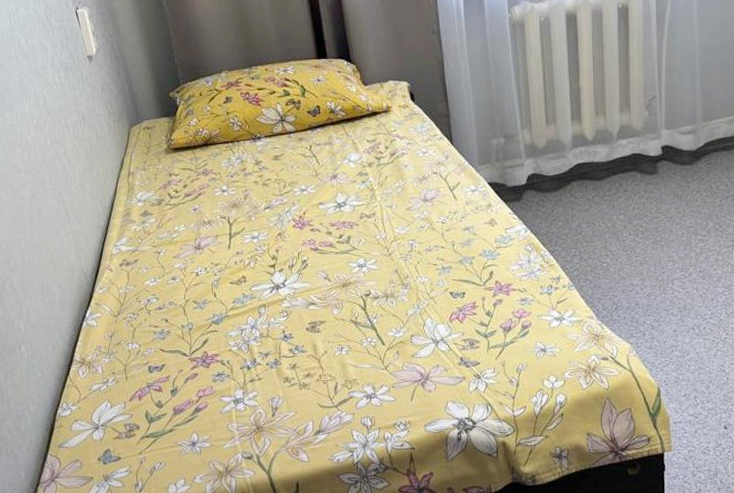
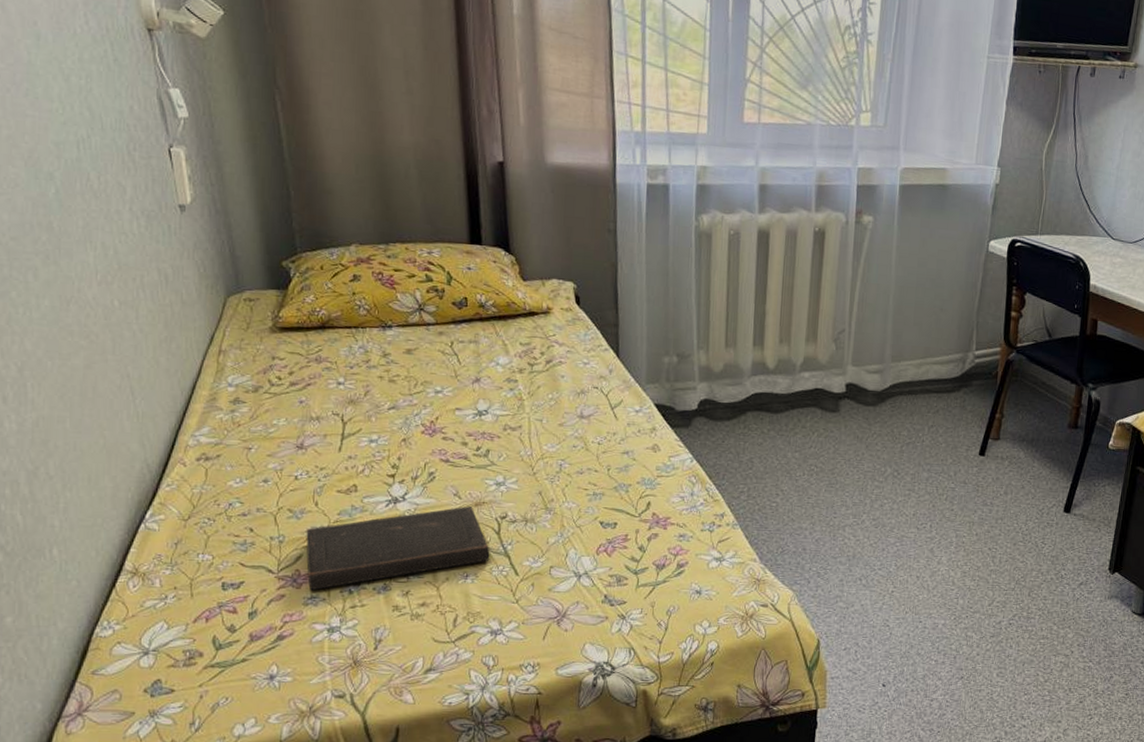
hardcover book: none [209,287,360,369] -> present [306,506,490,591]

